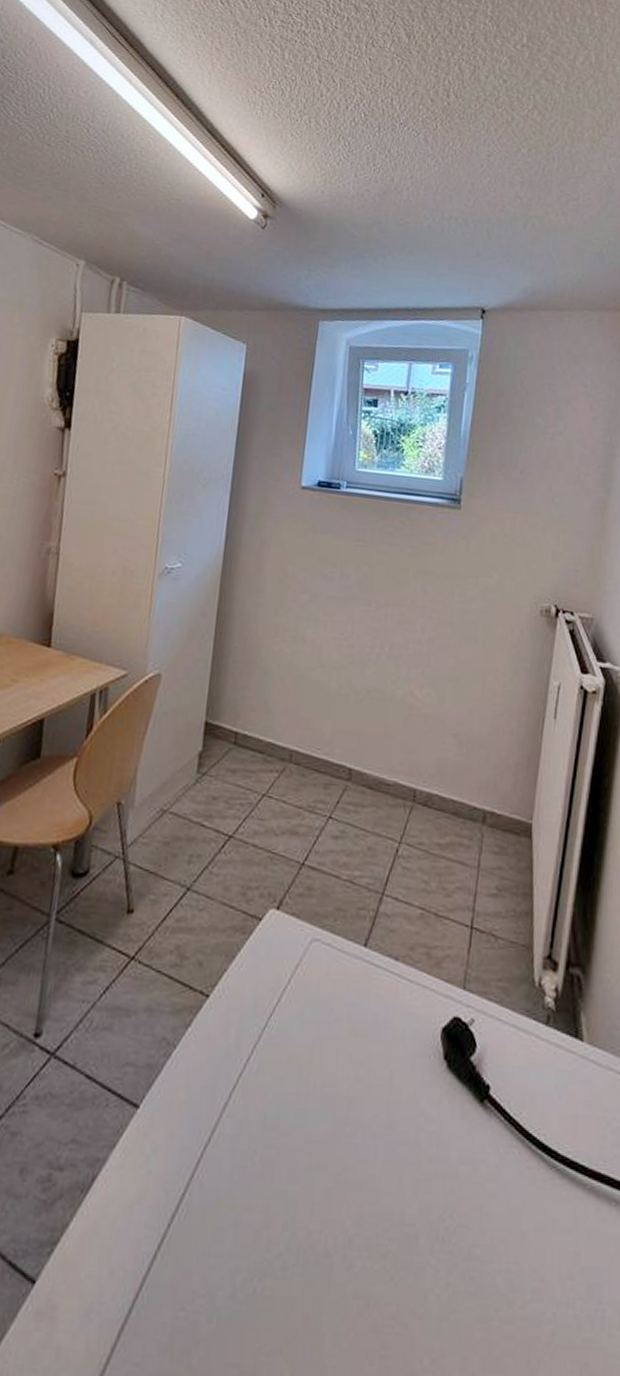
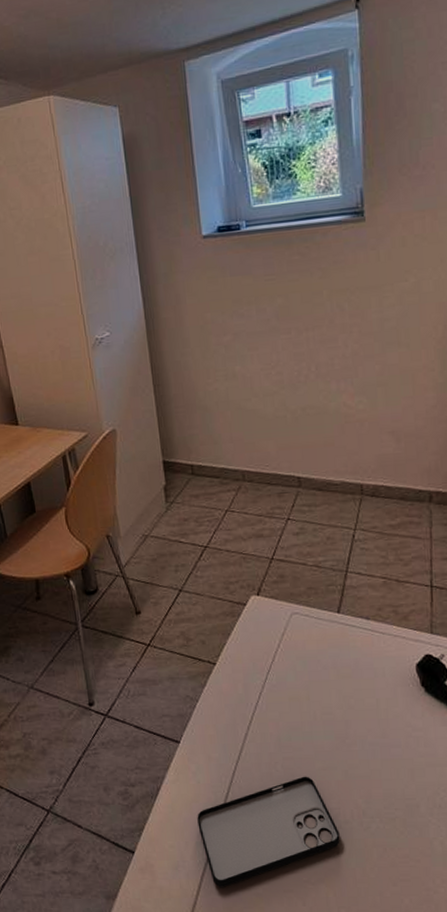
smartphone: none [132,1176,315,1352] -> present [197,776,340,887]

